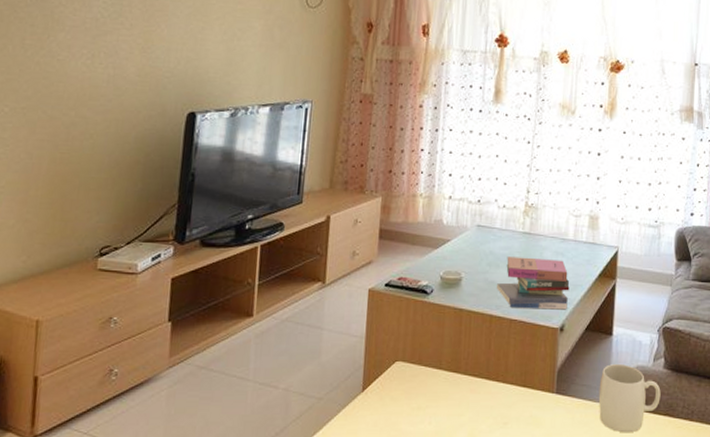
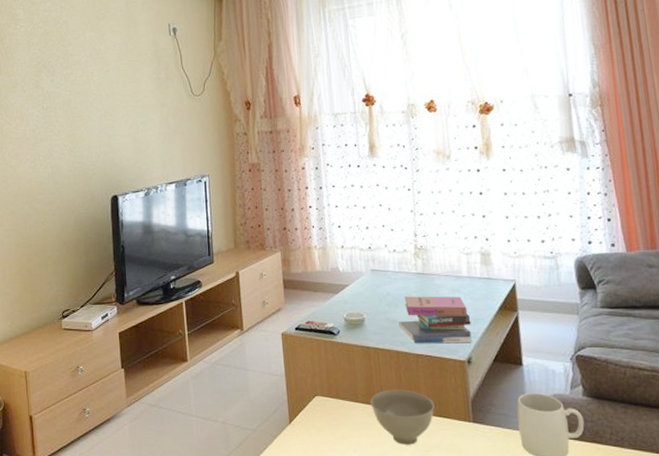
bowl: none [454,356,521,417] -> present [370,389,435,445]

